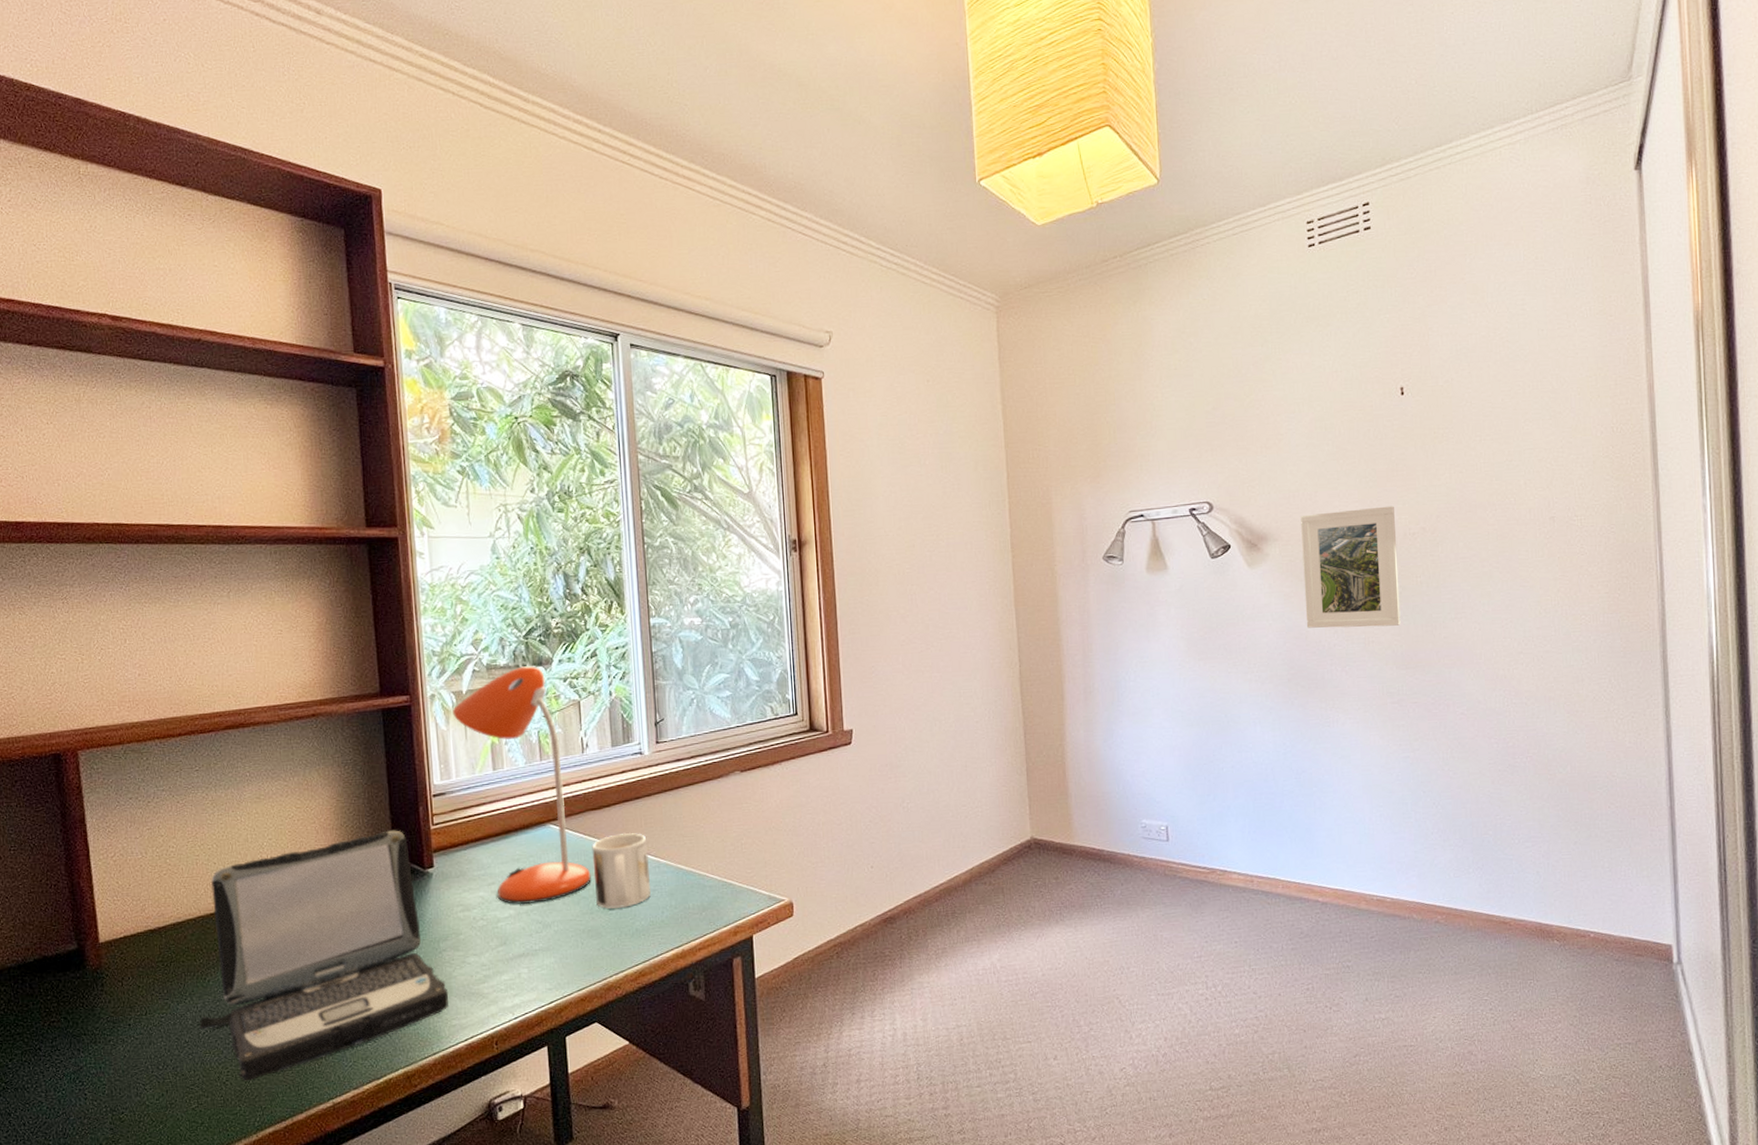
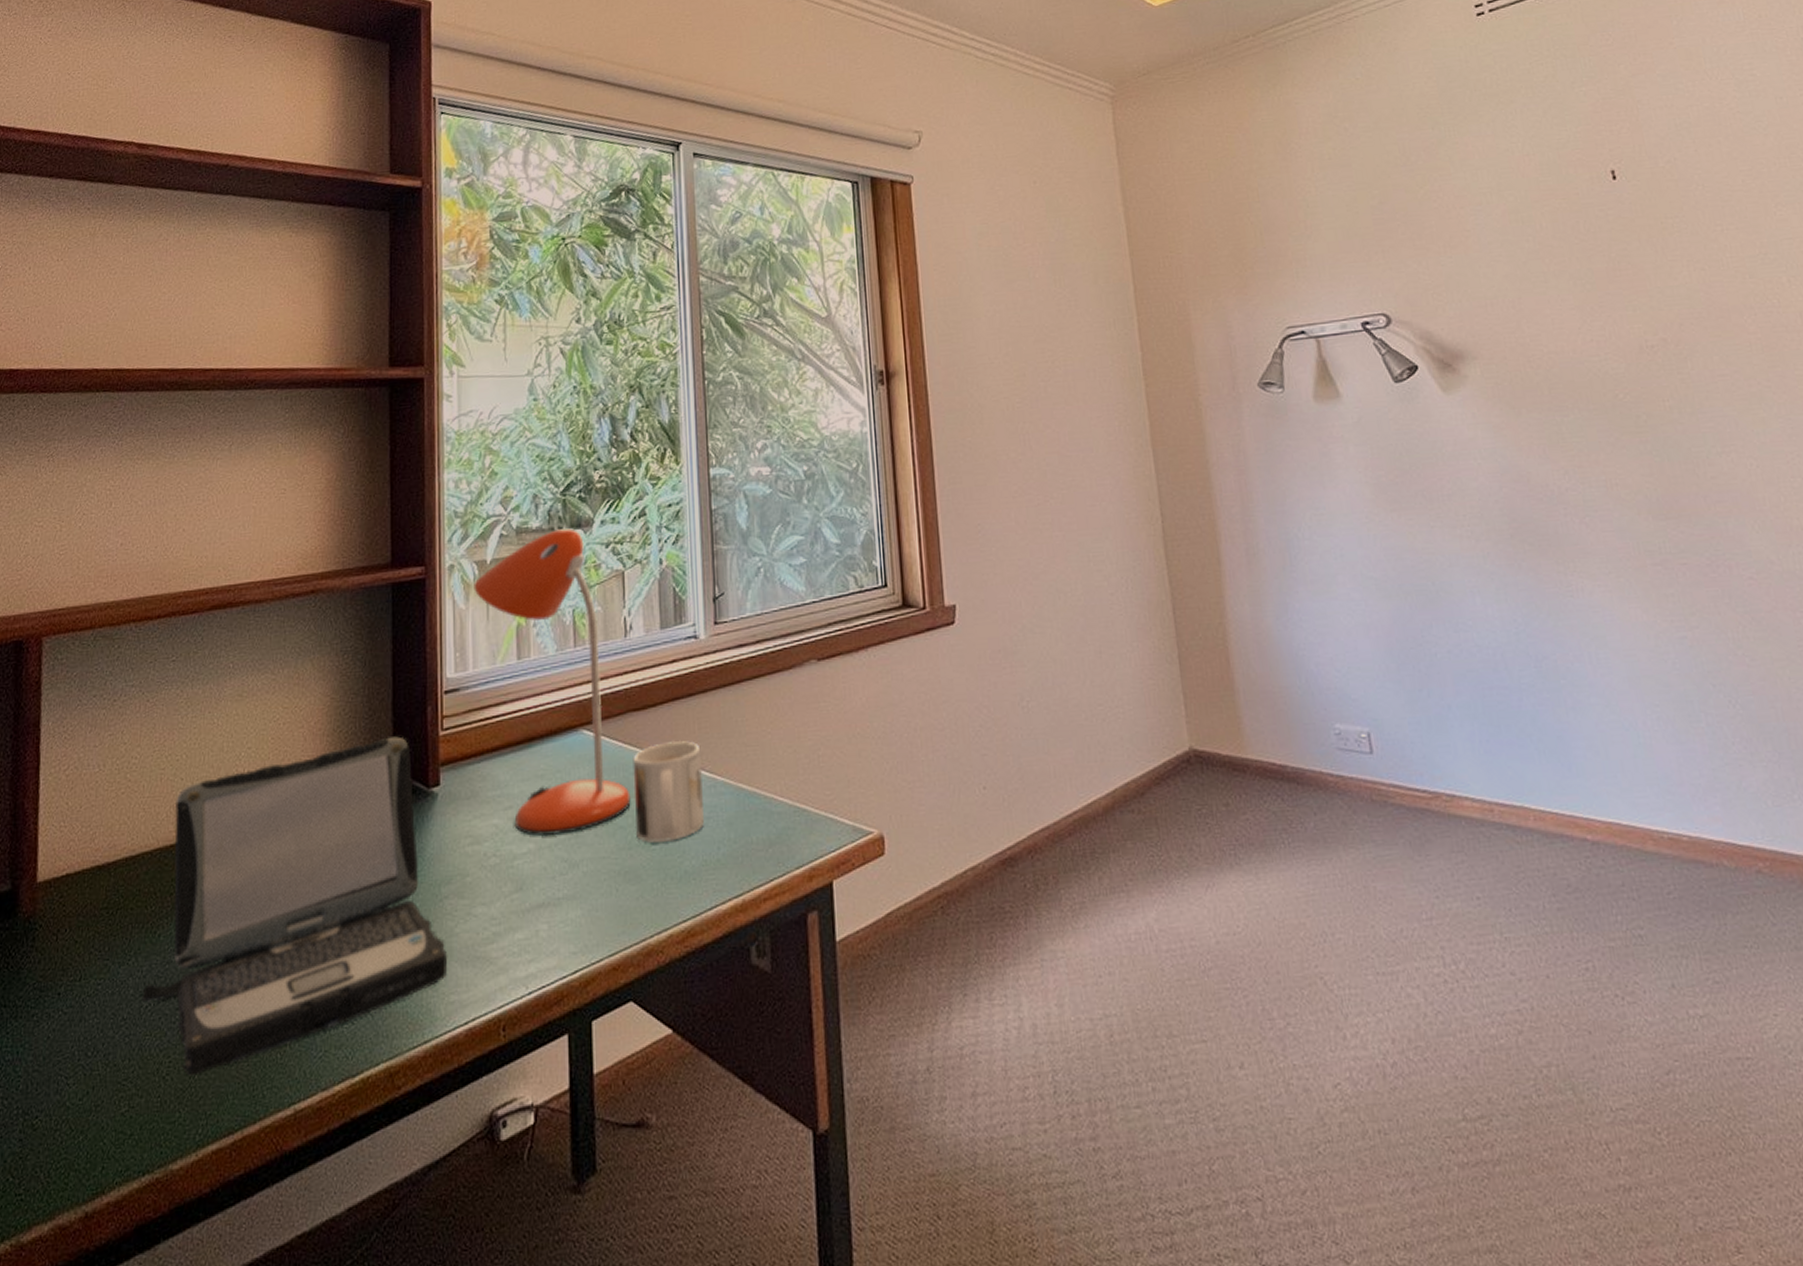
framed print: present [1301,506,1401,628] -> none [1503,312,1651,468]

